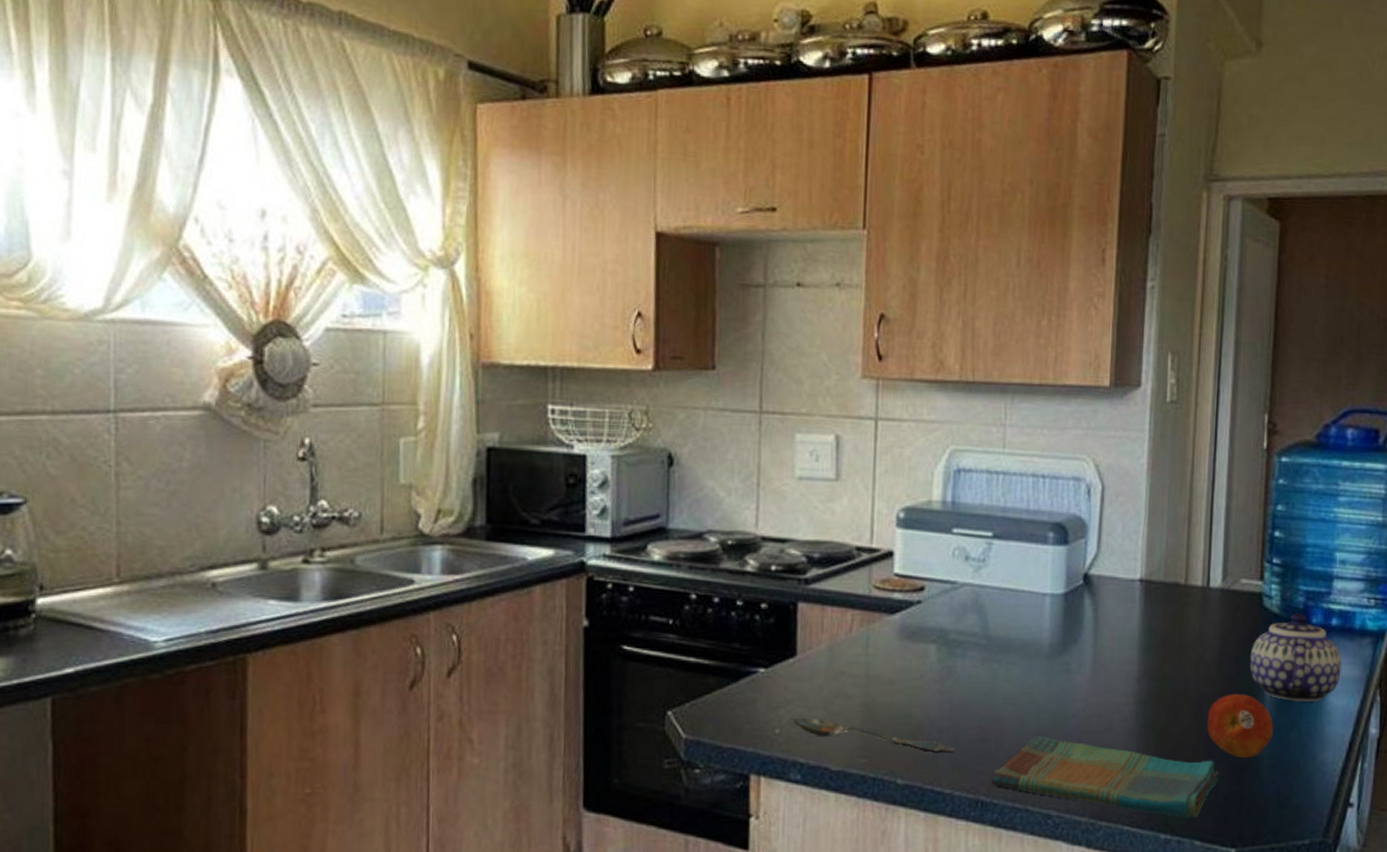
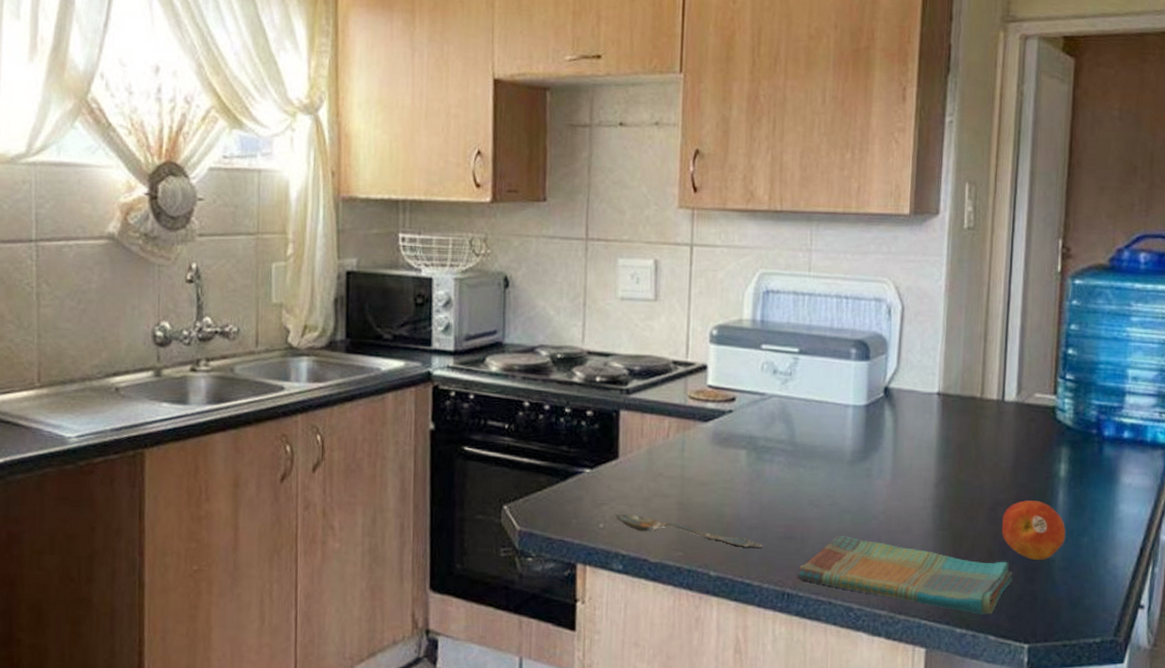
teapot: present [1250,613,1342,702] -> none [1043,426,1133,510]

